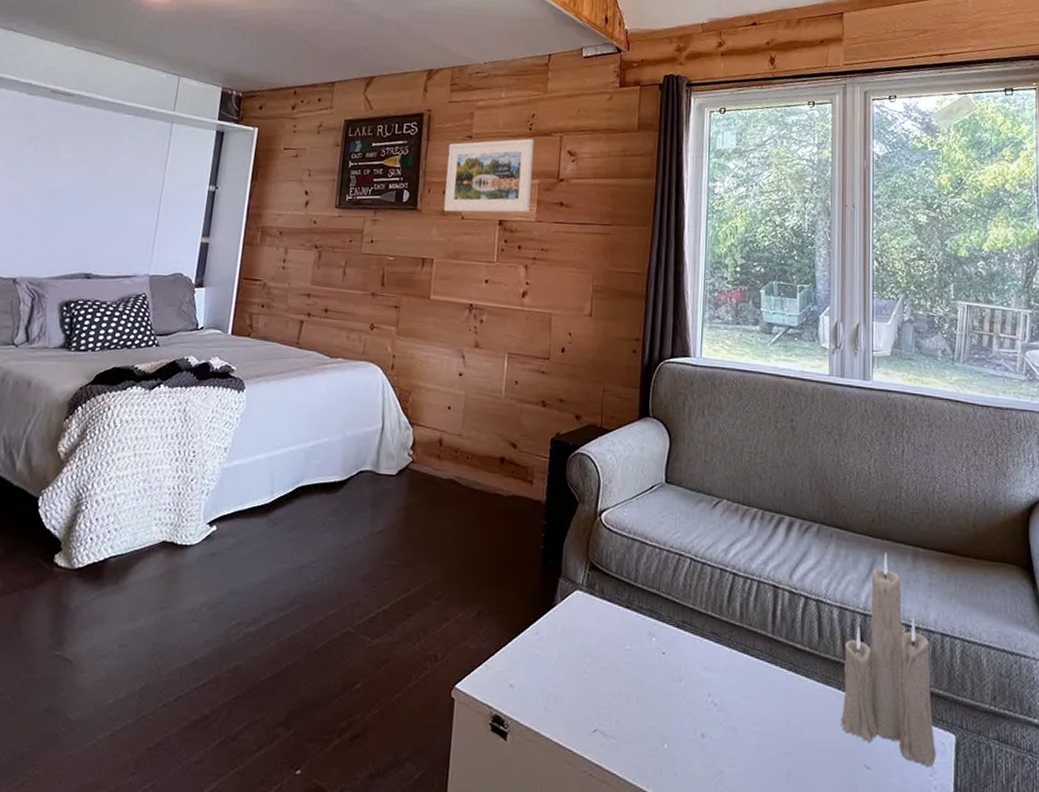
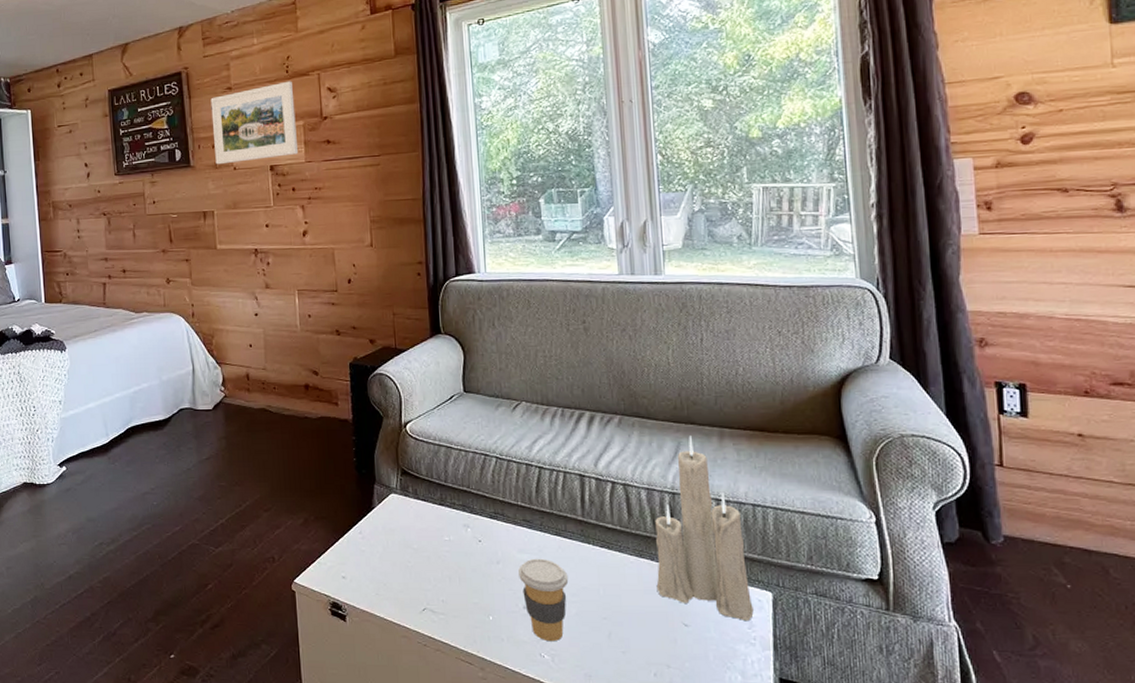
coffee cup: none [700,677,752,779] -> present [518,558,569,642]

